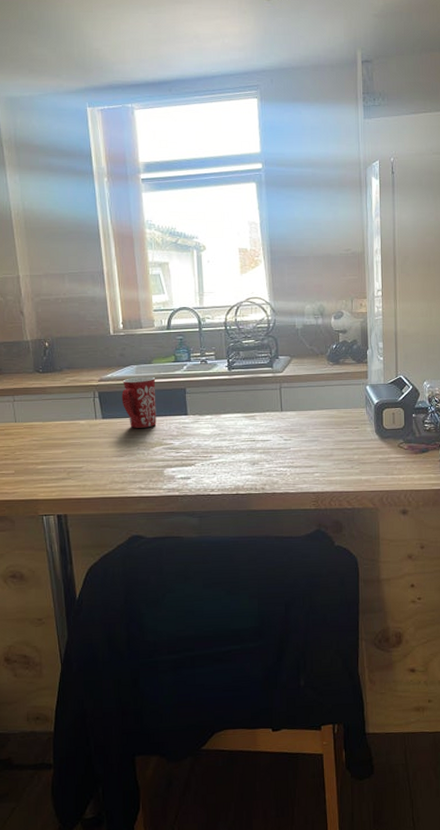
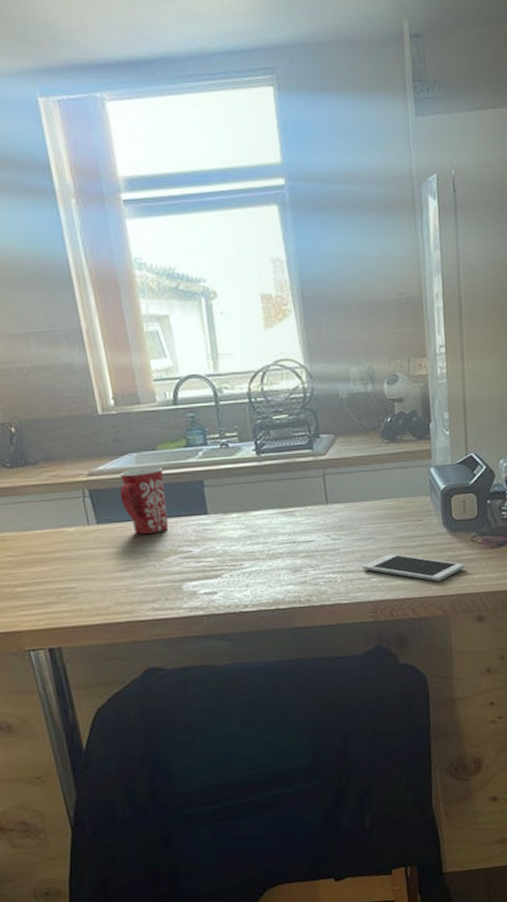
cell phone: none [308,454,392,479] -> present [362,553,465,581]

